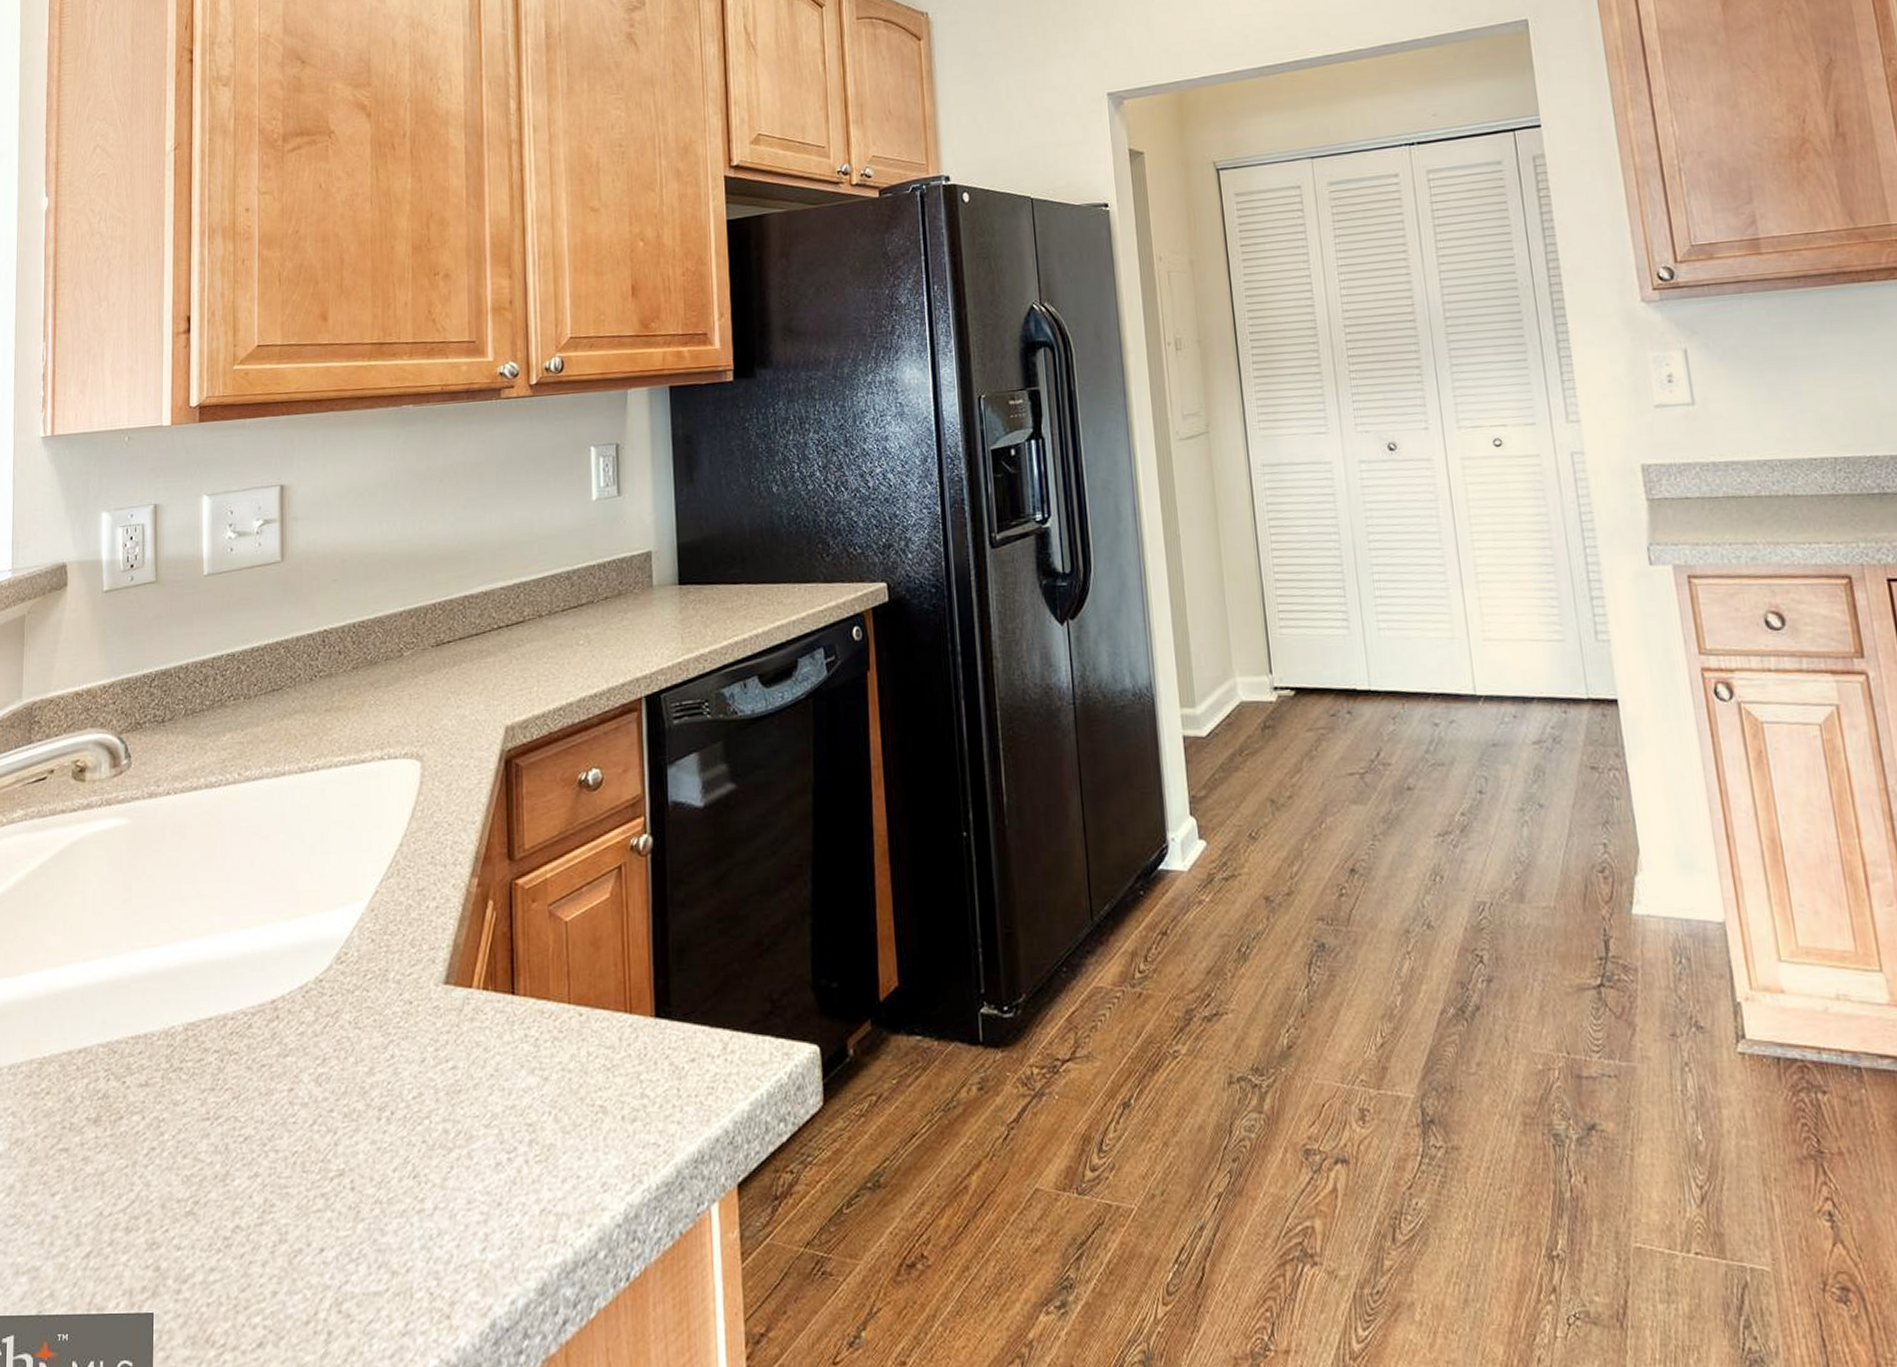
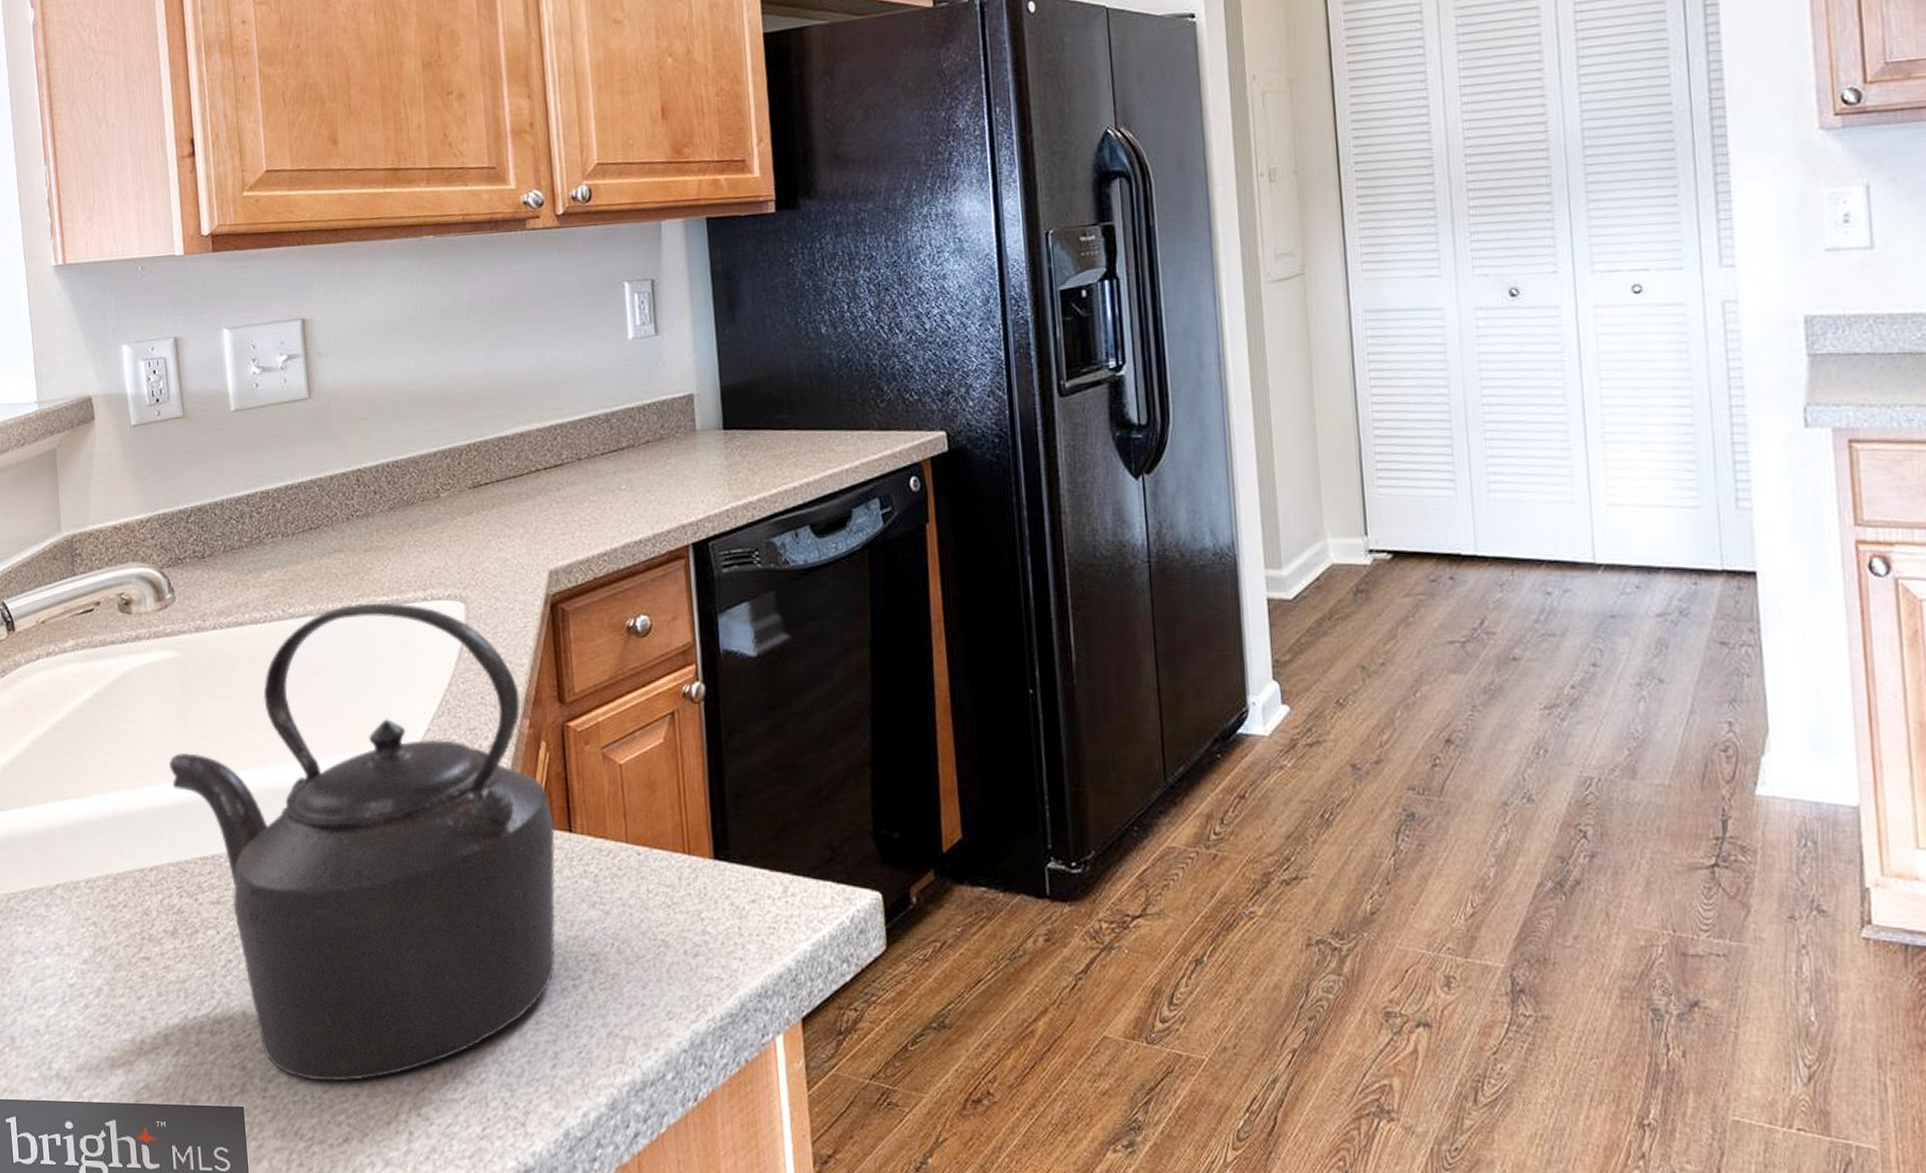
kettle: none [108,762,497,1279] -> present [168,602,556,1082]

